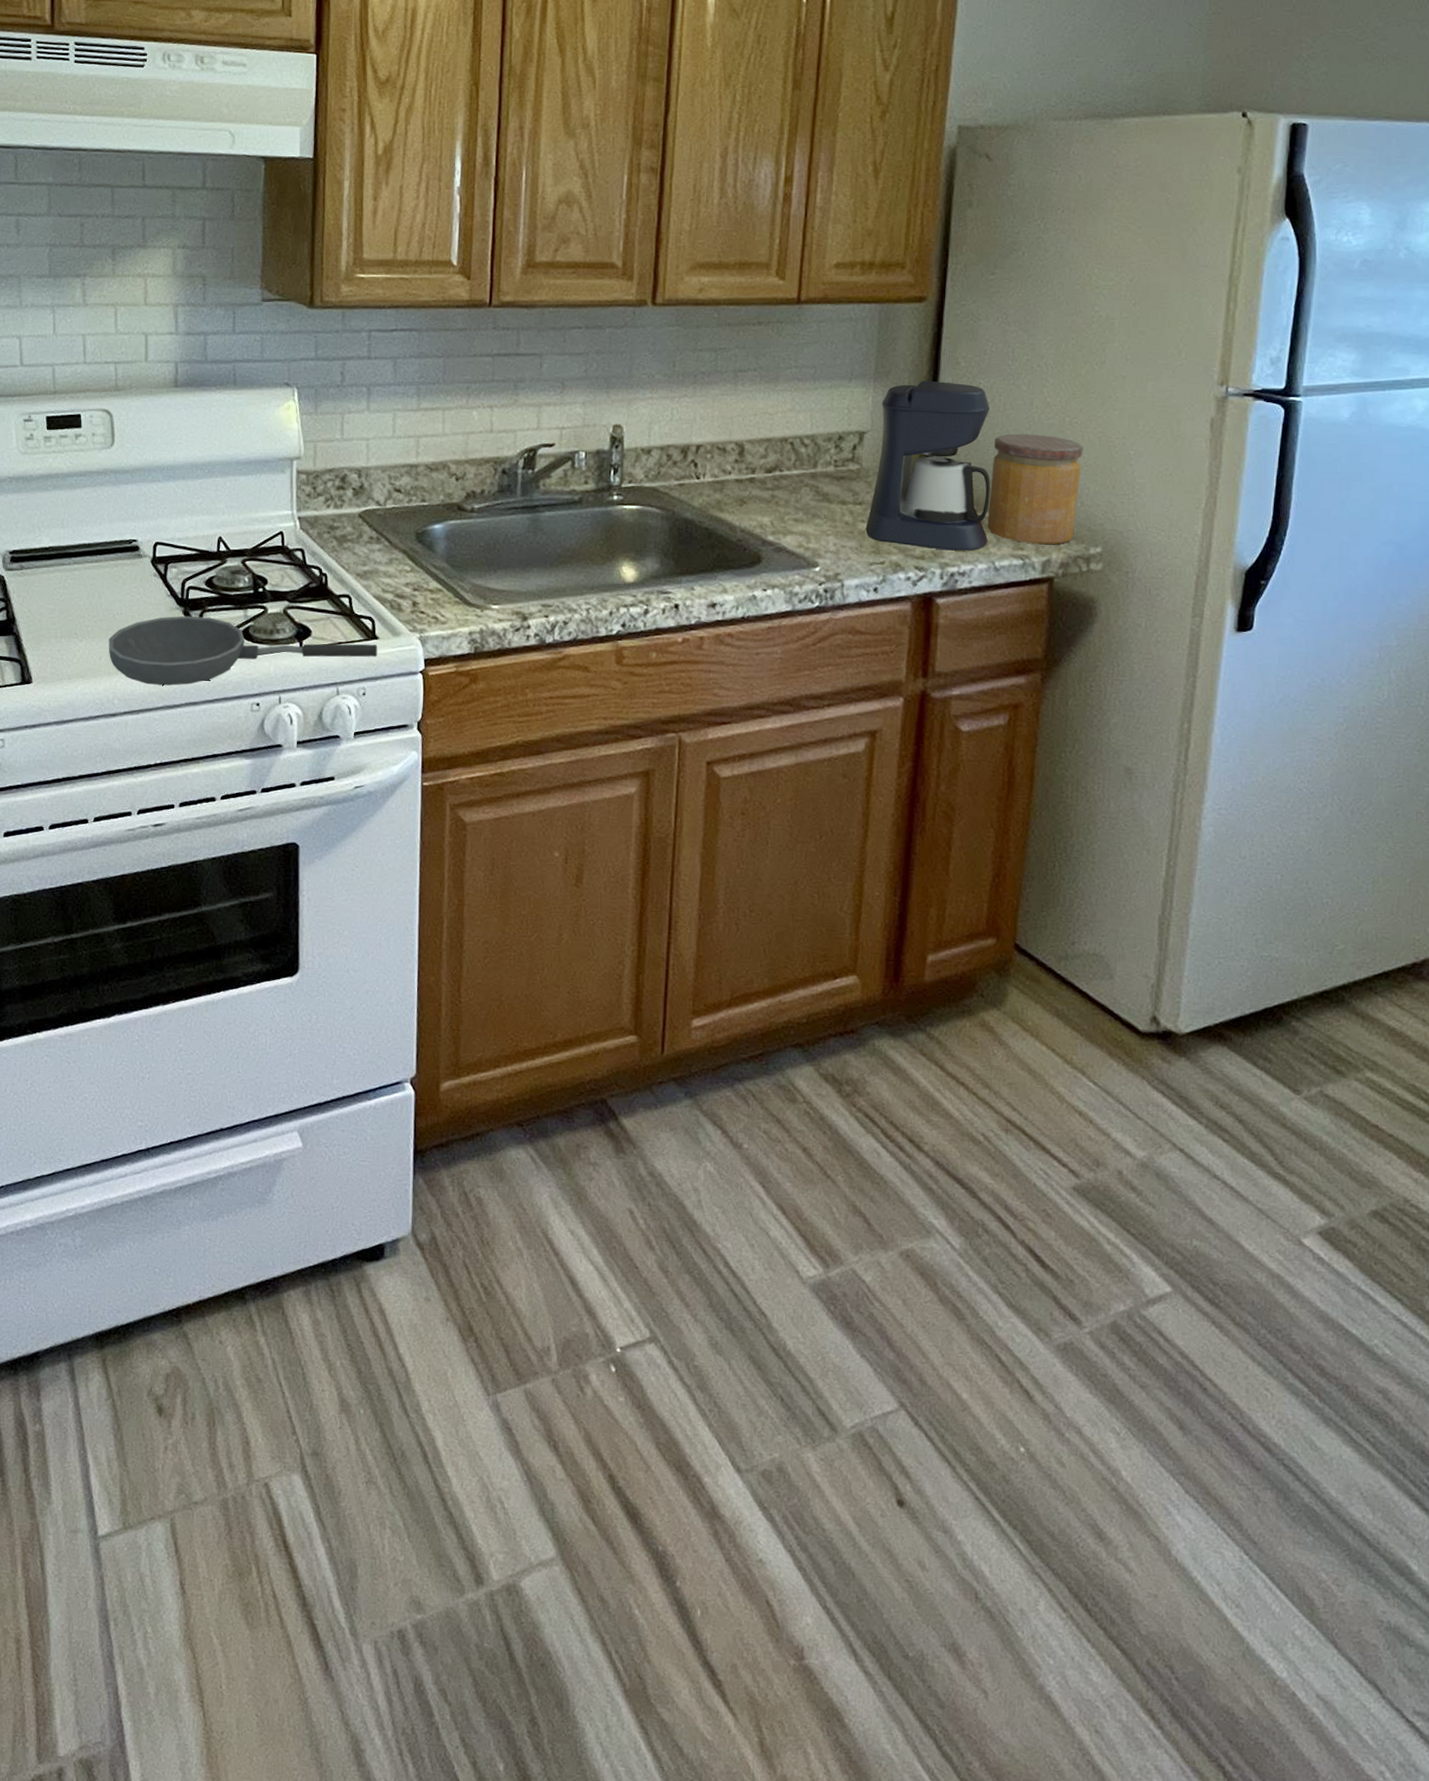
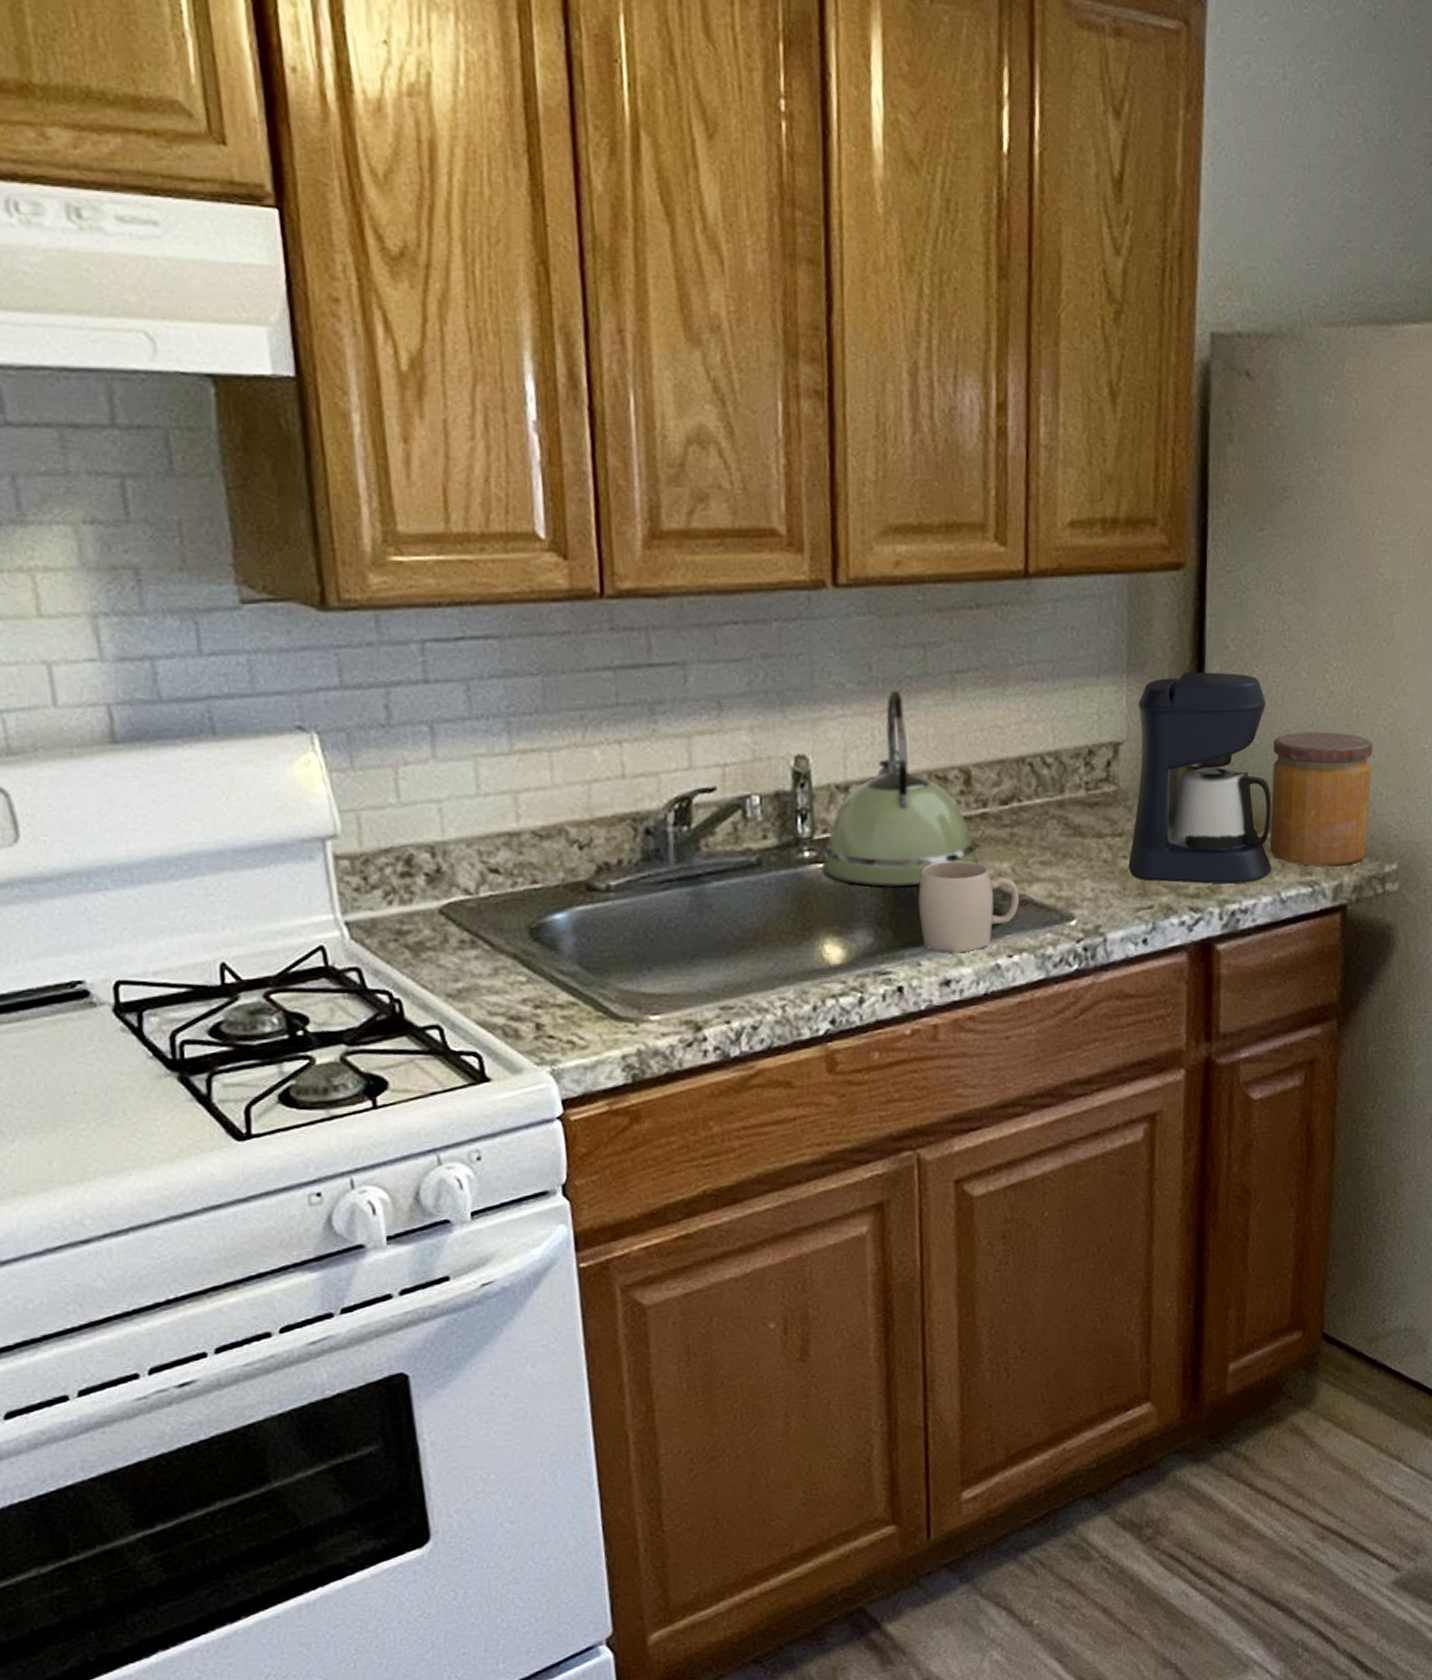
frying pan: present [108,615,378,686] -> none [59,1081,493,1190]
kettle: none [625,382,746,529] -> present [821,691,979,888]
mug: none [696,511,776,583] -> present [918,860,1020,953]

